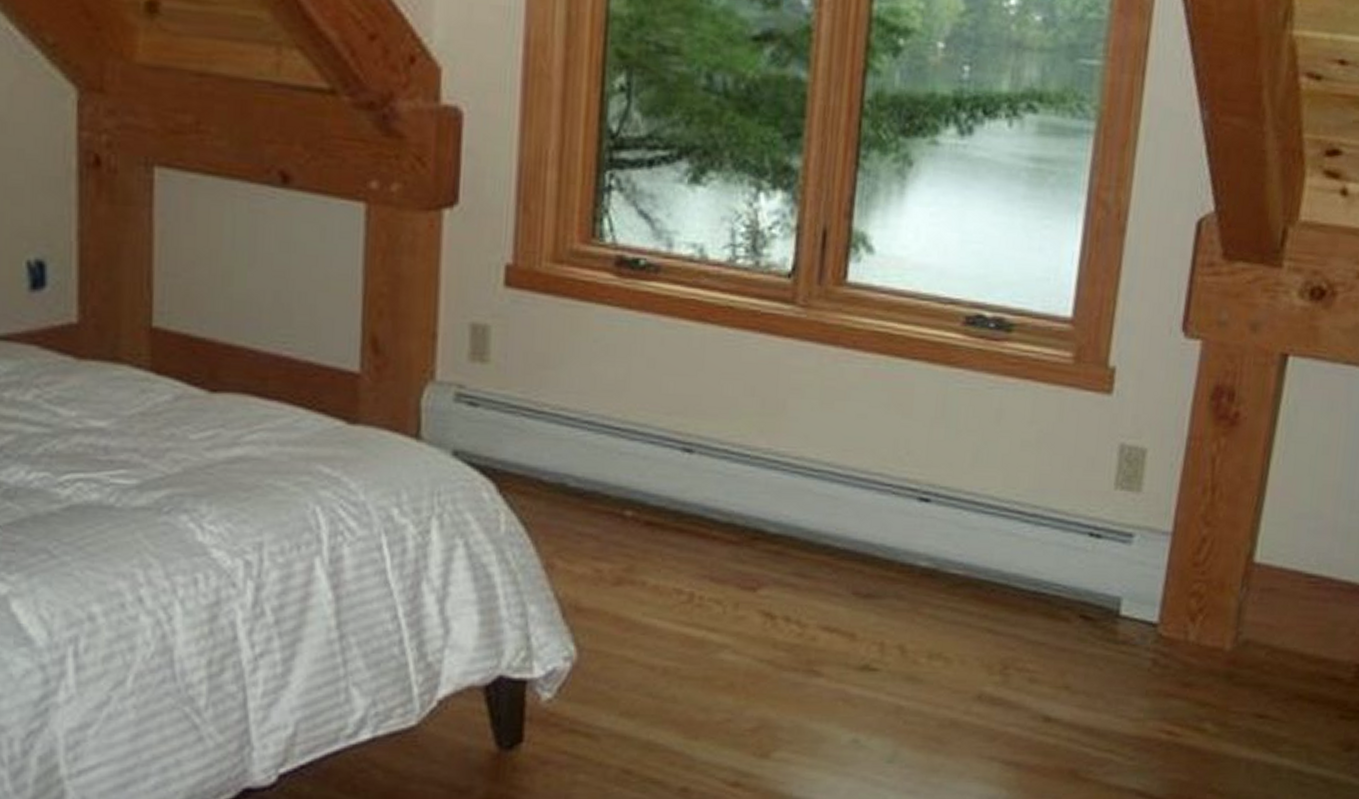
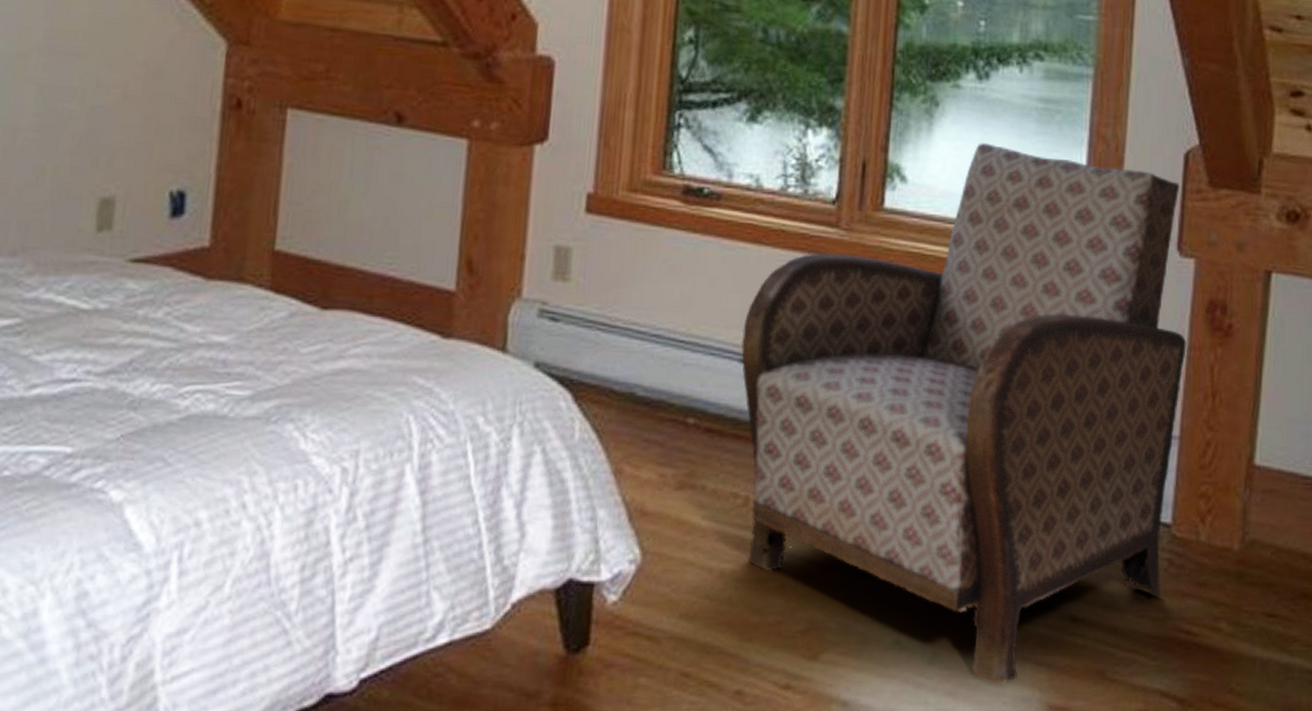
armchair: none [683,207,1189,784] -> present [740,142,1187,685]

